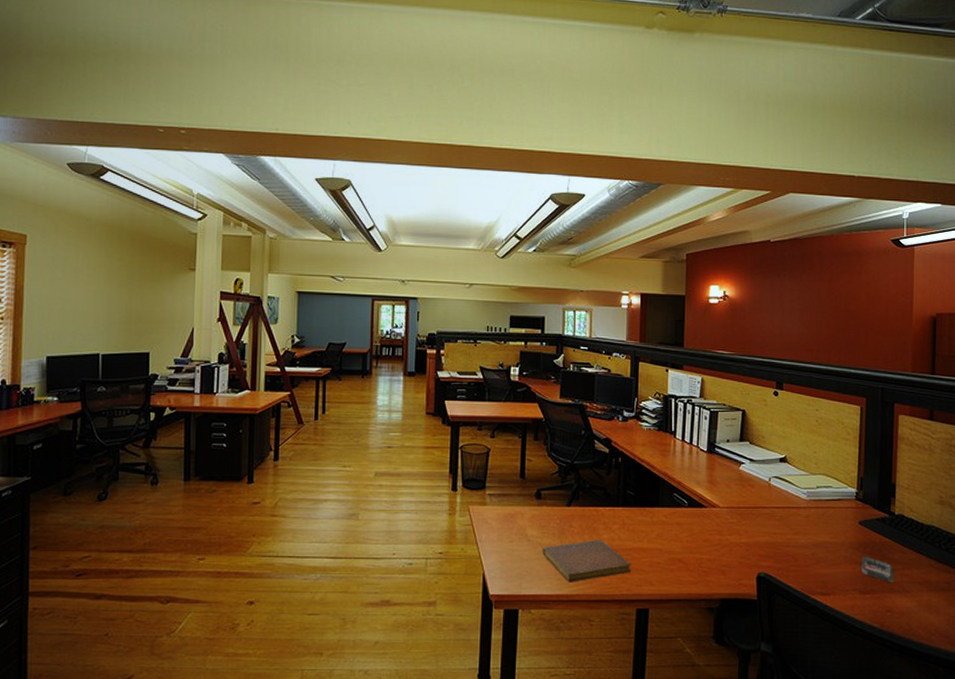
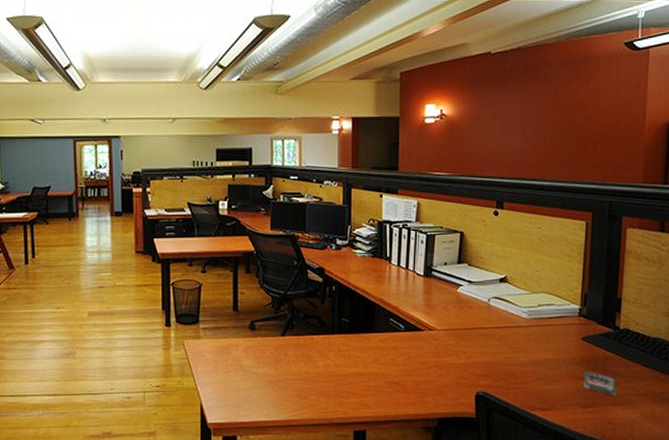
notebook: present [542,539,632,583] -> none [258,366,349,409]

